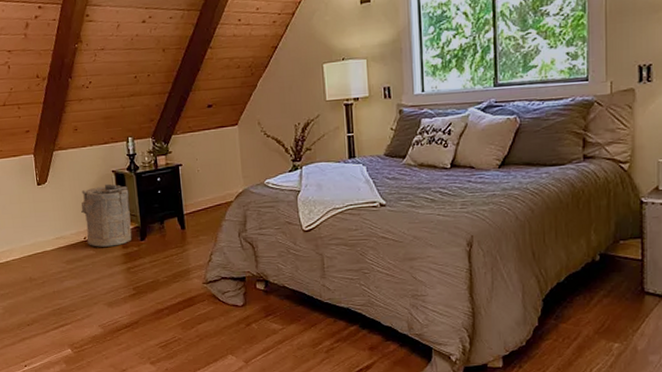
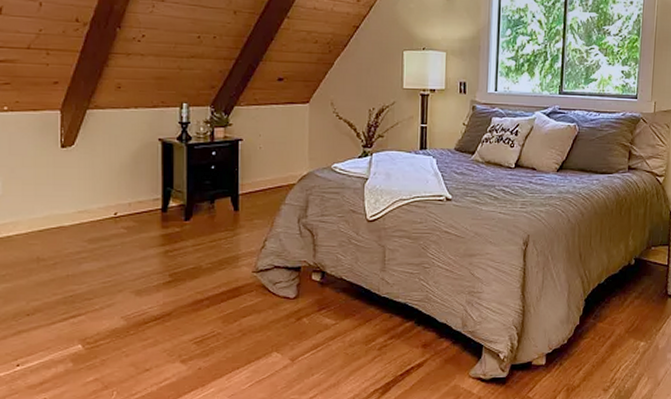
laundry hamper: present [80,184,132,247] -> none [113,153,177,225]

